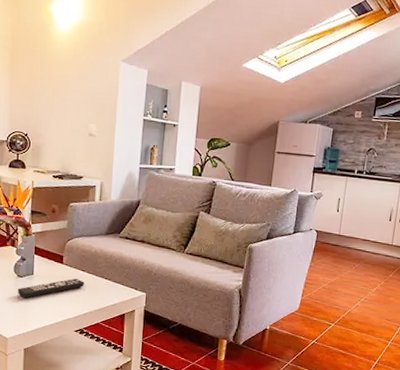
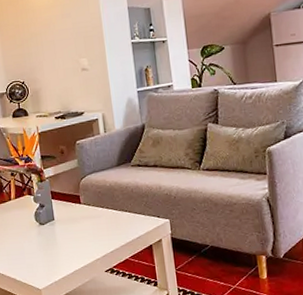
remote control: present [17,278,84,298] -> none [41,216,106,246]

